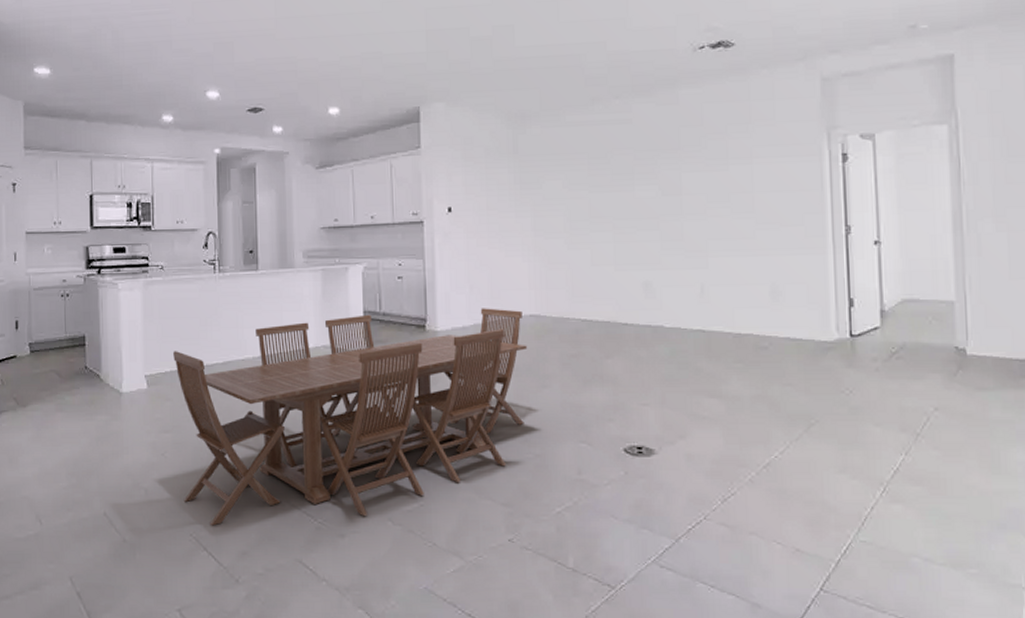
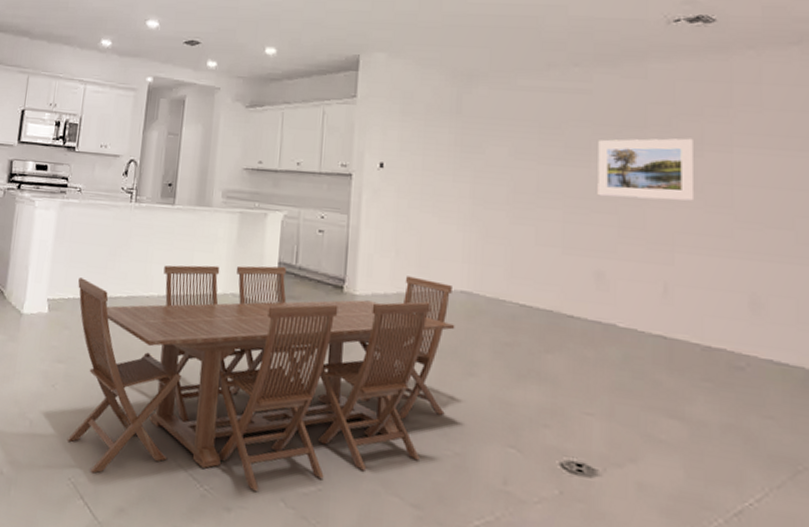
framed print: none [640,154,722,215] -> present [597,138,693,201]

